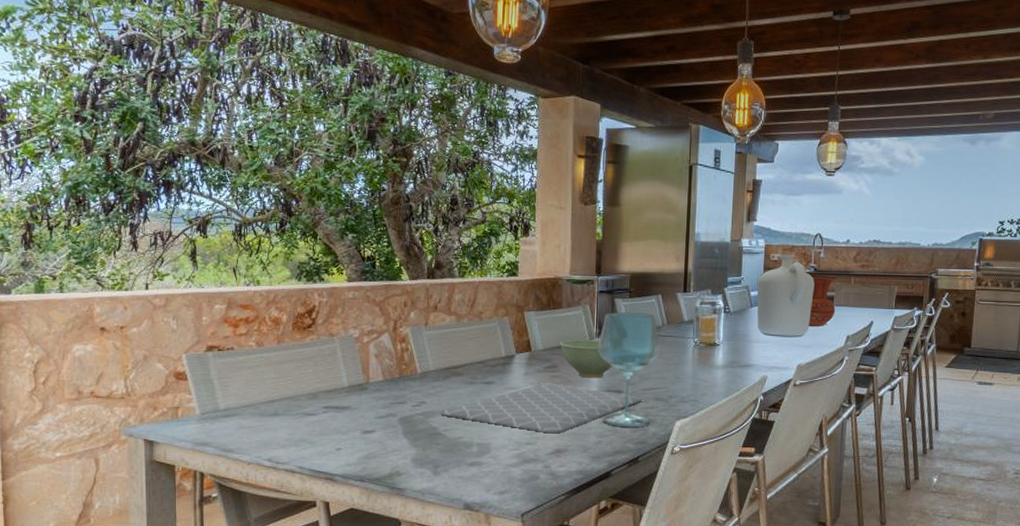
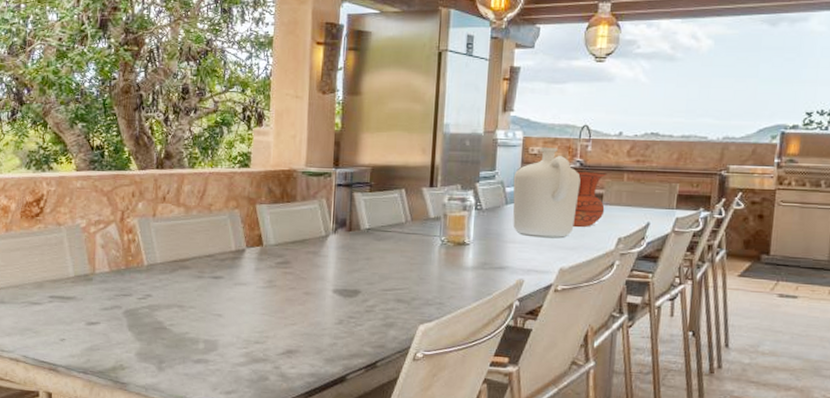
placemat: present [440,384,642,434] -> none [166,280,382,333]
bowl: present [559,339,613,378] -> none [292,234,351,276]
wine glass: present [597,312,660,428] -> none [334,207,402,330]

